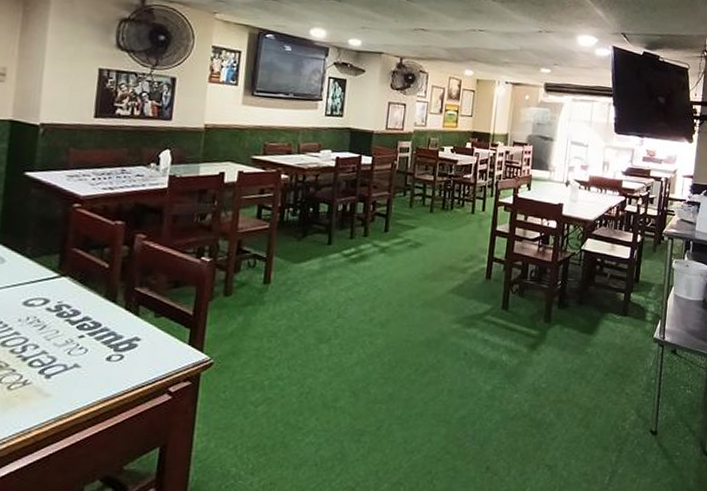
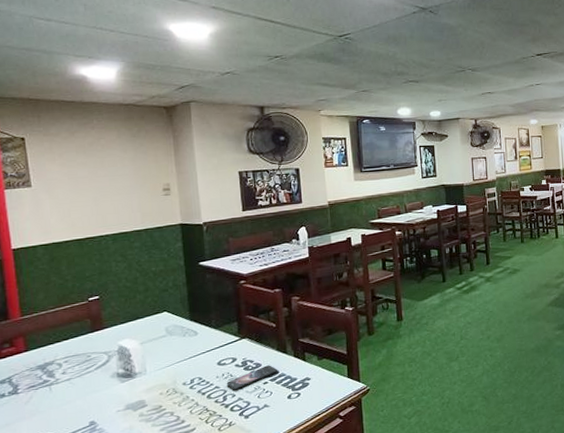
smartphone: none [29,314,101,340] -> present [226,365,278,391]

